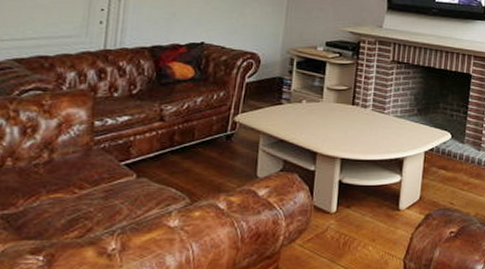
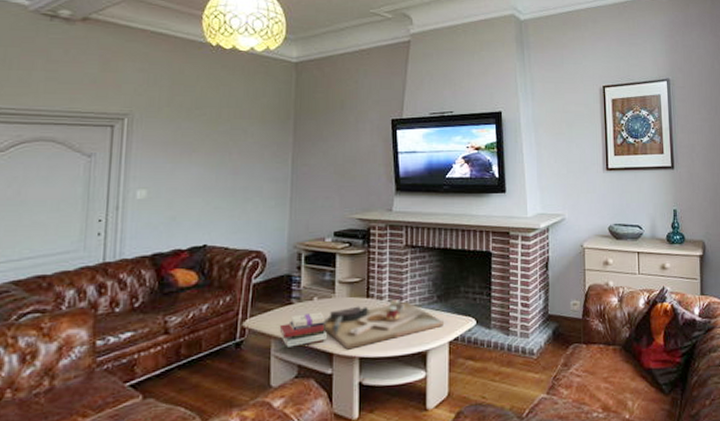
books: none [268,114,313,143] -> present [279,312,327,347]
decorative tray: none [309,109,422,151] -> present [322,300,444,350]

